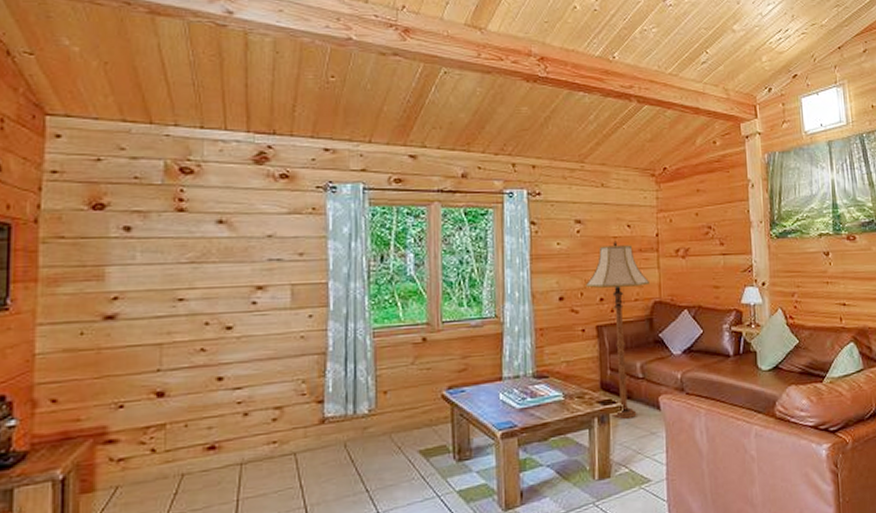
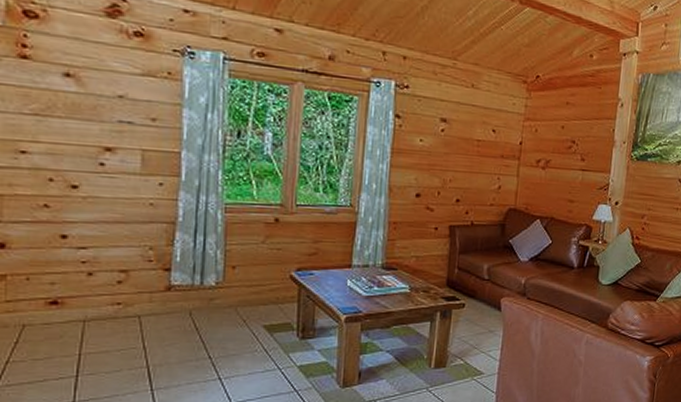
floor lamp: present [586,241,649,419] -> none [444,144,507,316]

